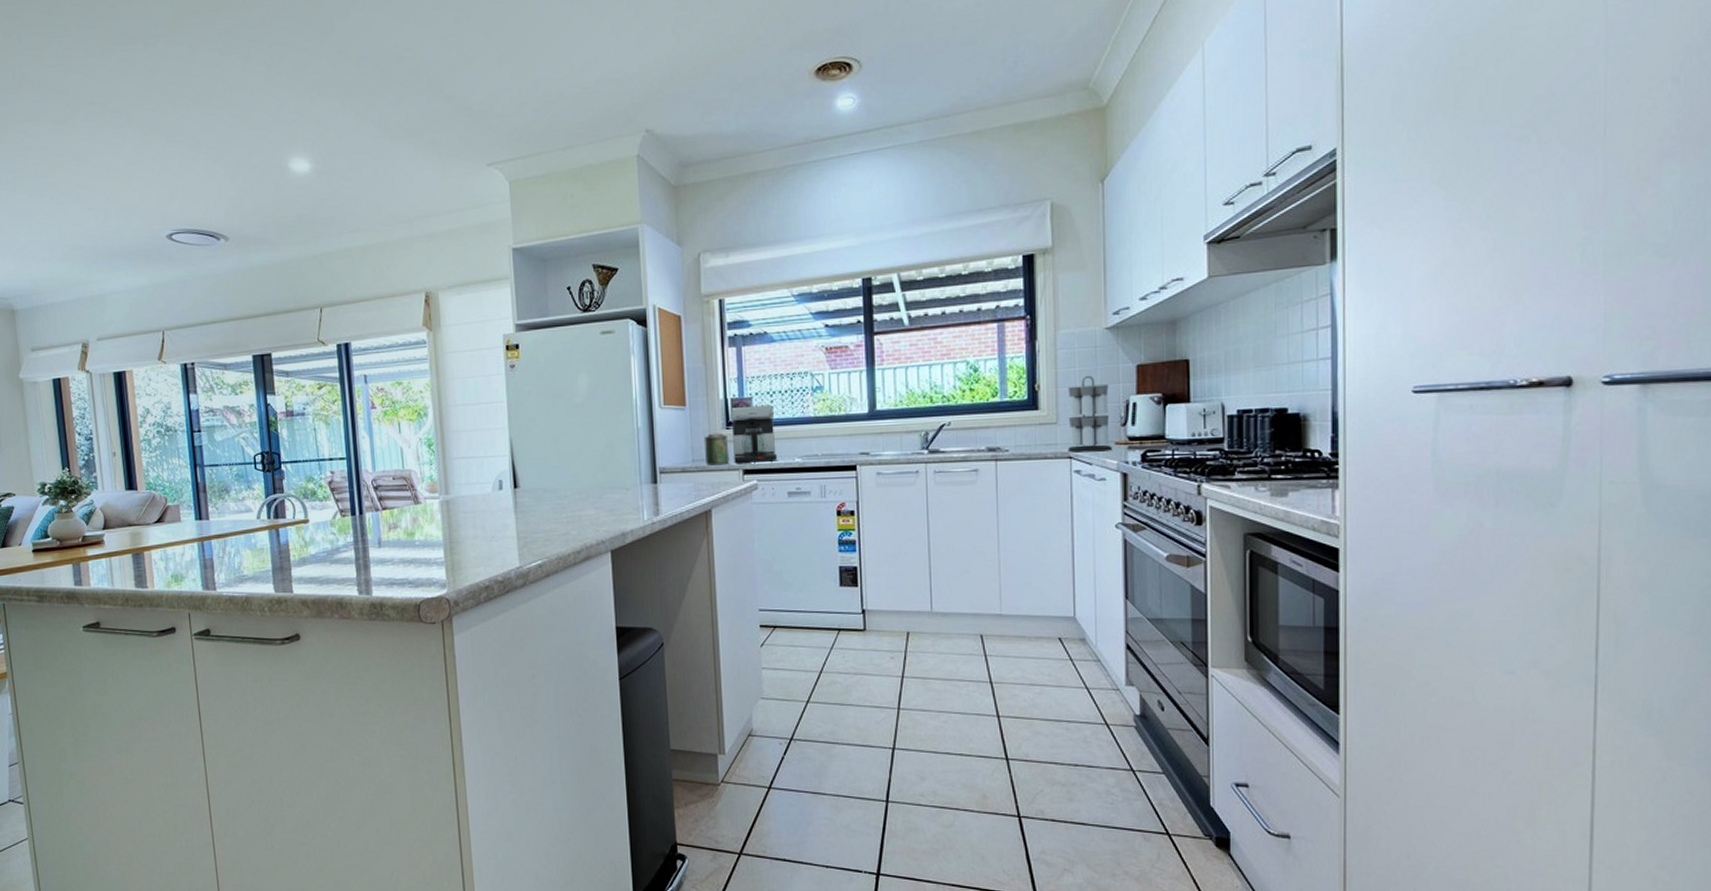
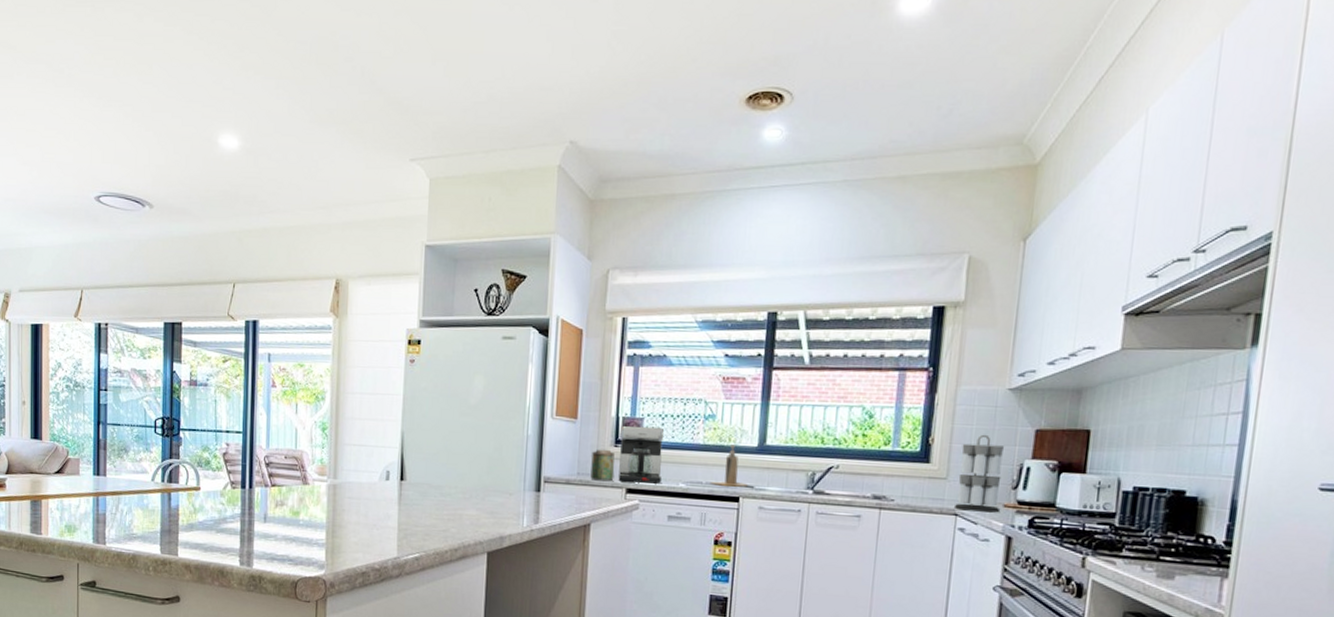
soap dispenser: none [825,412,863,456] -> present [710,443,748,487]

